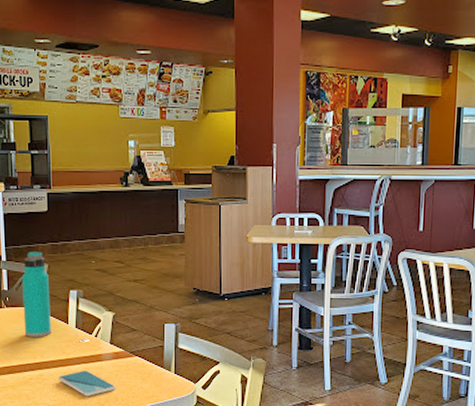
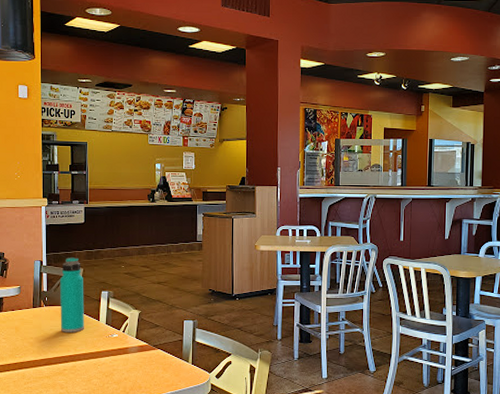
smartphone: present [59,371,115,396] -> none [89,362,139,385]

